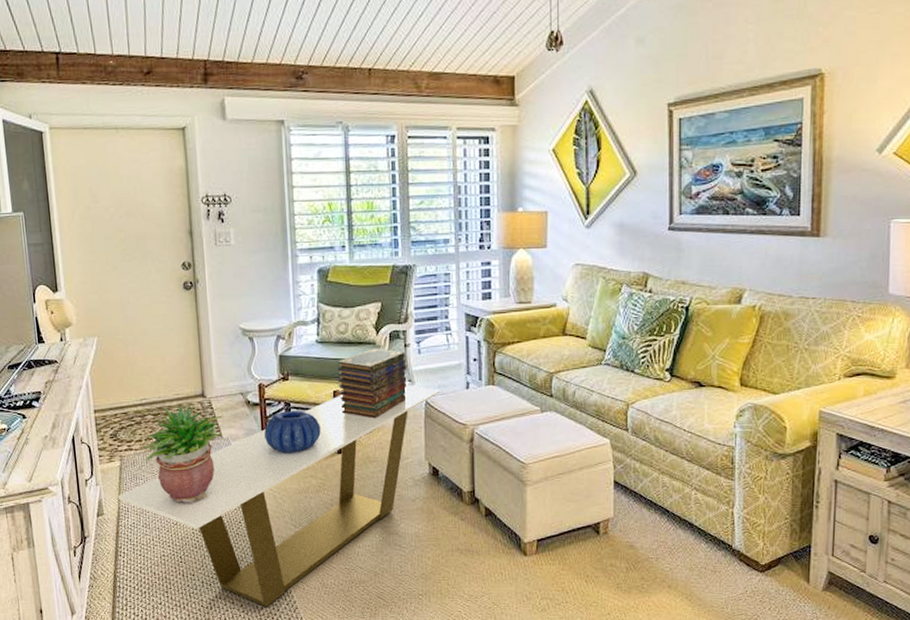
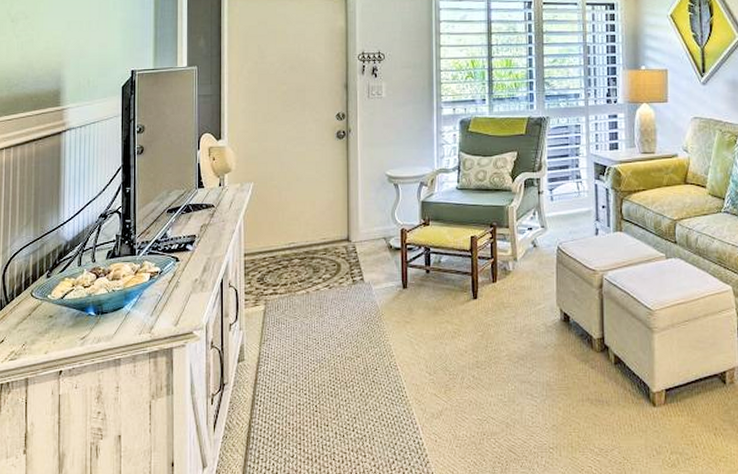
coffee table: present [118,384,440,608] -> none [260,230,571,462]
potted plant: present [142,404,222,504] -> none [287,248,365,350]
decorative bowl: present [264,410,321,453] -> none [404,255,458,298]
book stack: present [337,348,407,419] -> none [475,195,540,264]

